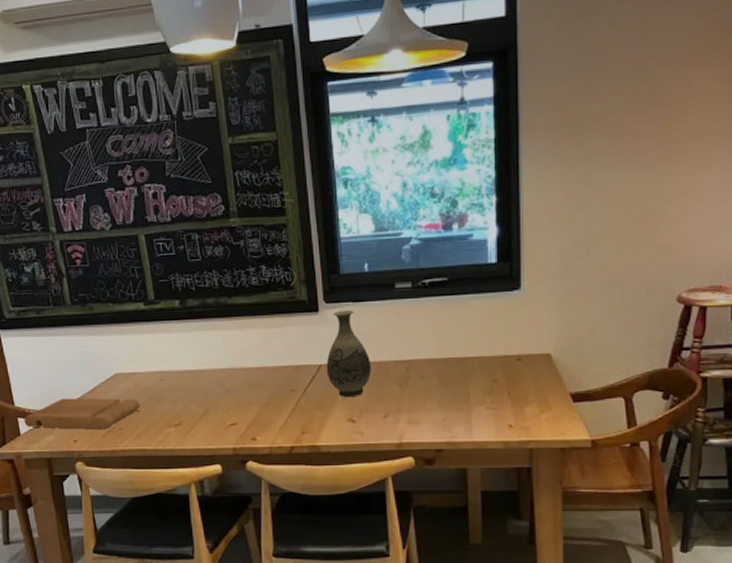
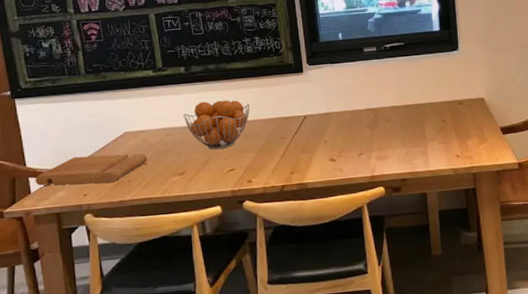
fruit basket: none [179,341,255,400] -> present [183,100,250,150]
vase: present [326,309,372,398] -> none [310,70,348,141]

